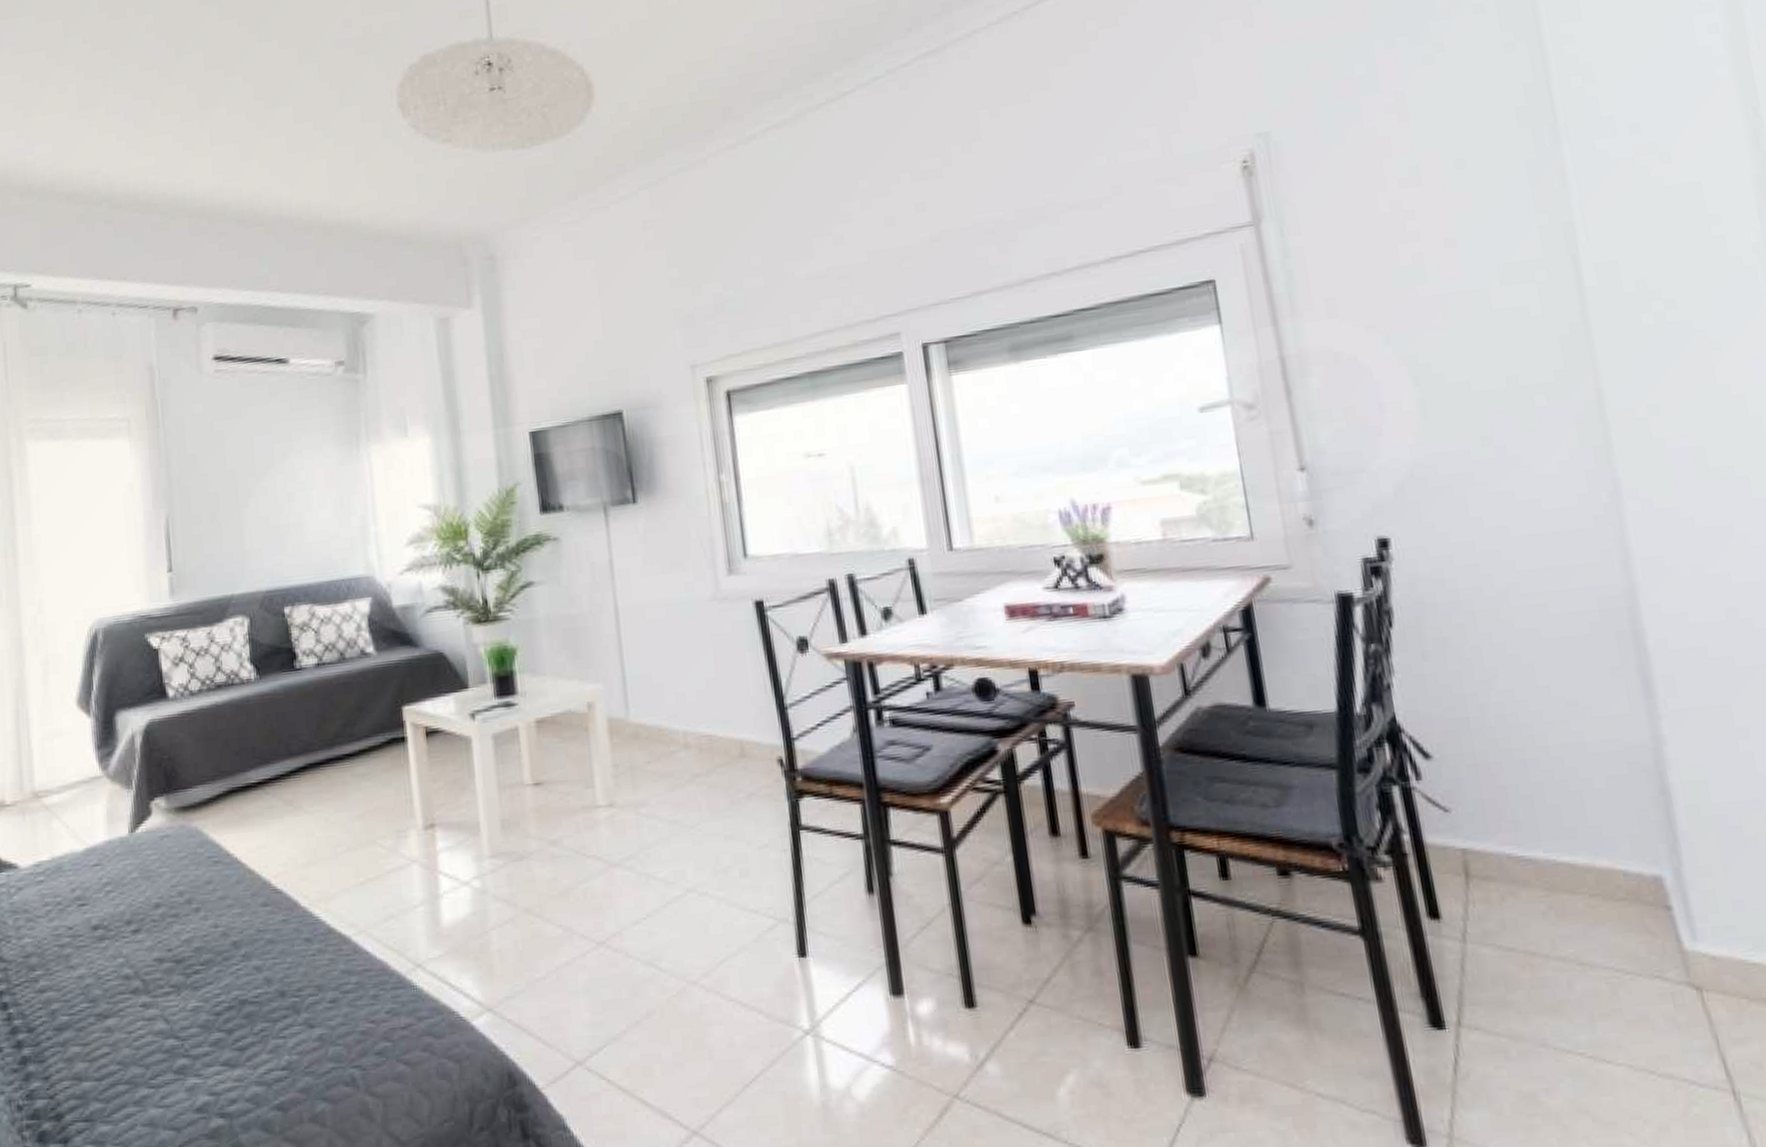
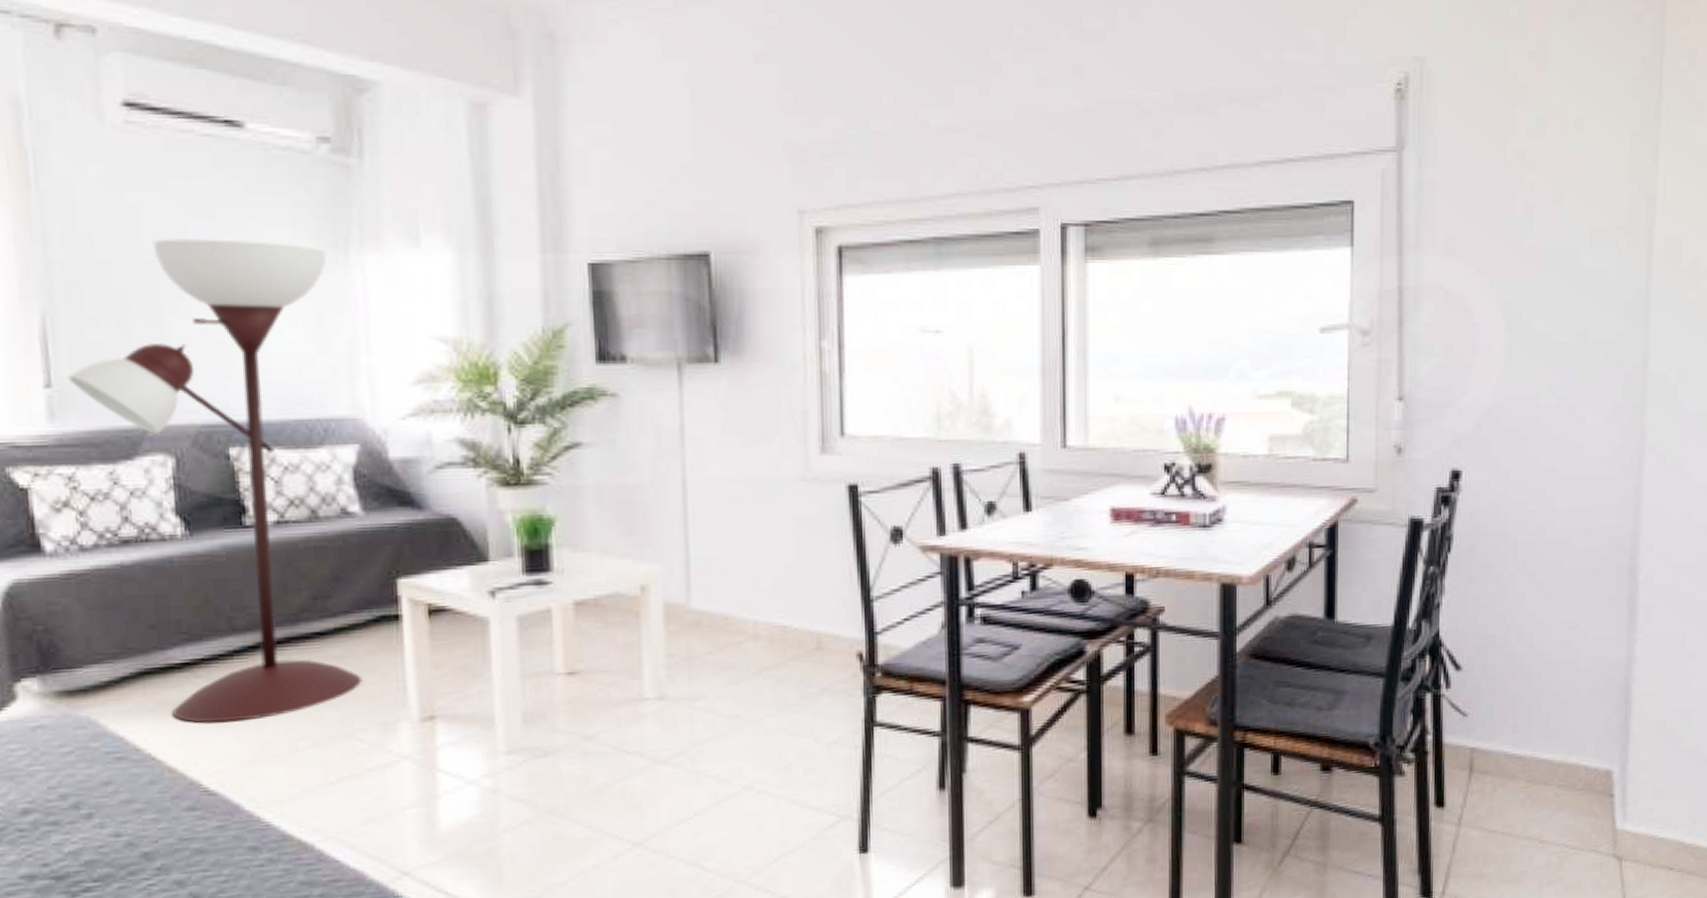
floor lamp: none [182,444,380,833] -> present [67,238,362,724]

